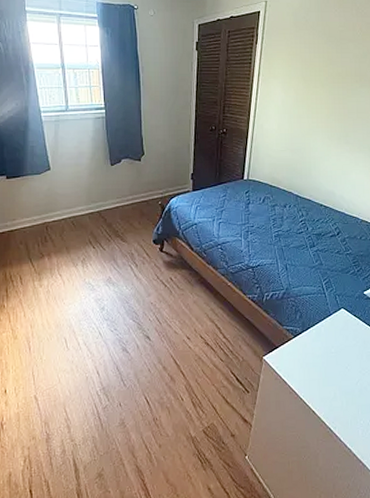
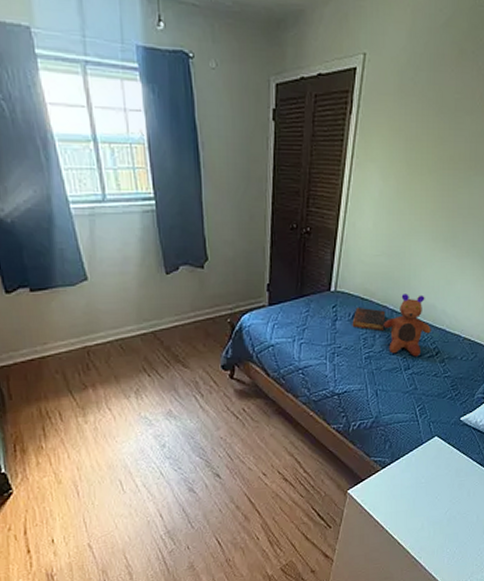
book: none [262,192,292,213] -> present [352,307,386,331]
toy: none [290,182,332,236] -> present [383,294,431,357]

